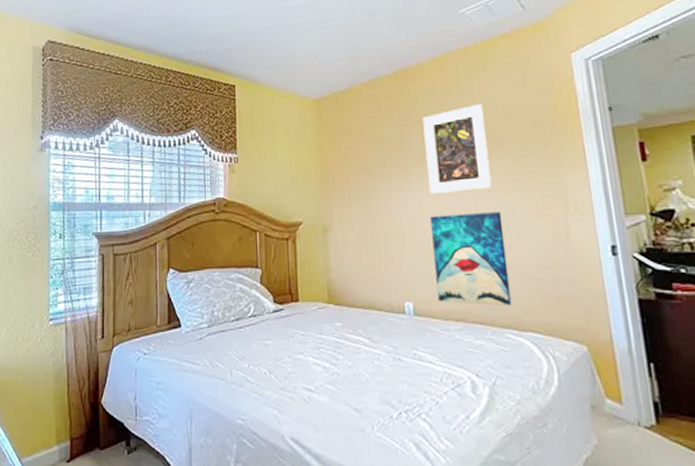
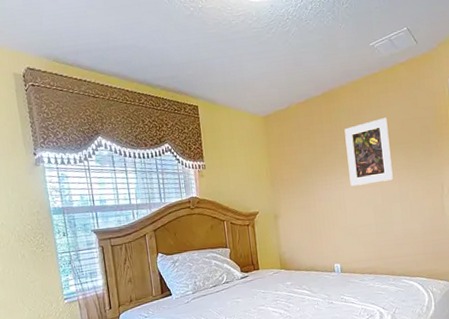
wall art: present [430,212,512,306] -> none [351,197,406,262]

